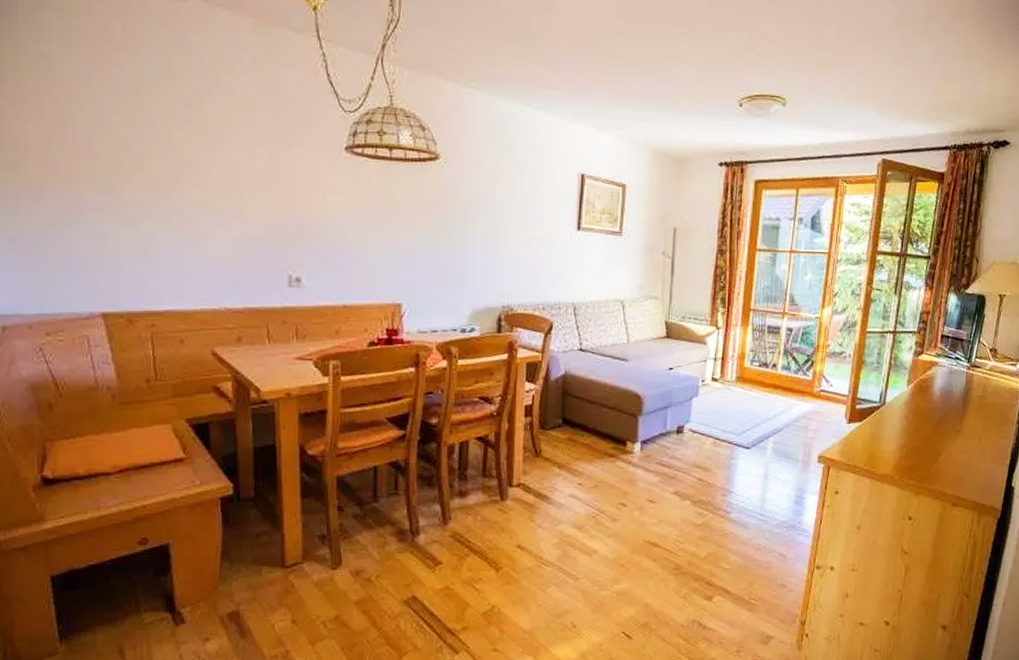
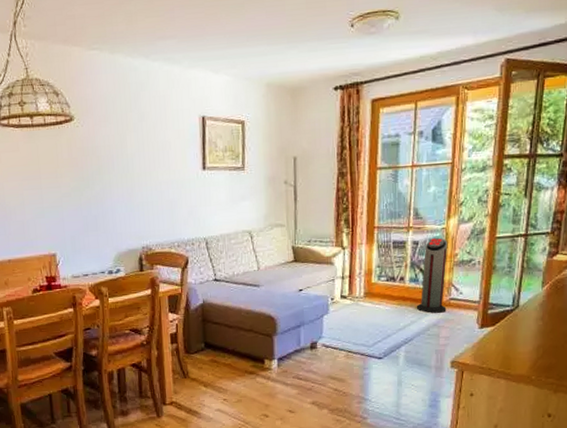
air purifier: none [787,327,821,404] -> present [416,238,448,313]

